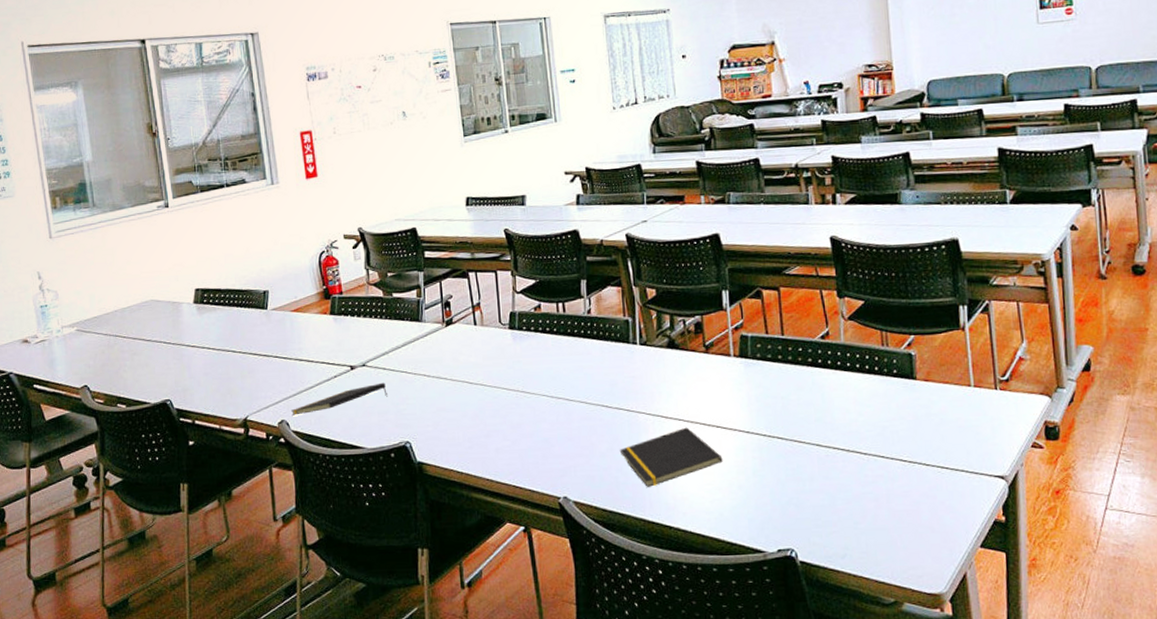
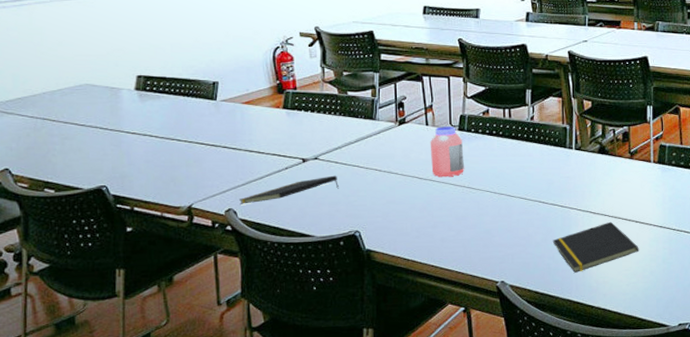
jar: none [479,325,517,380] -> present [430,126,464,176]

